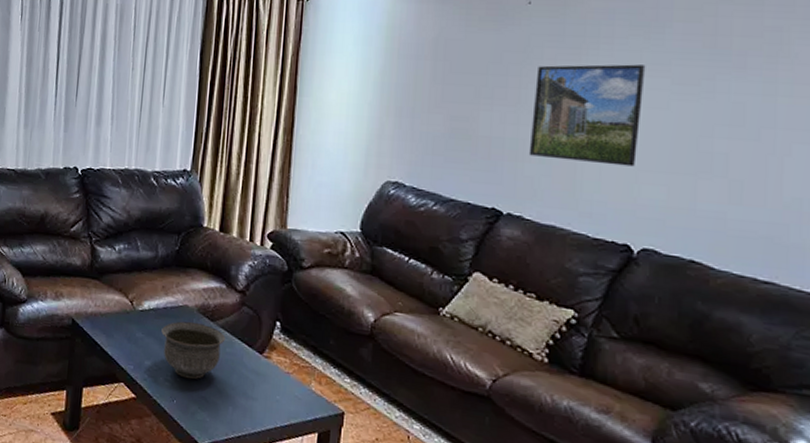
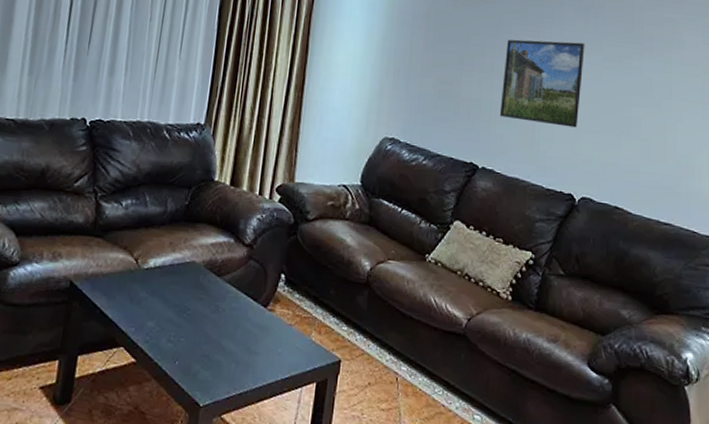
bowl: present [161,321,226,379] -> none [166,278,232,337]

